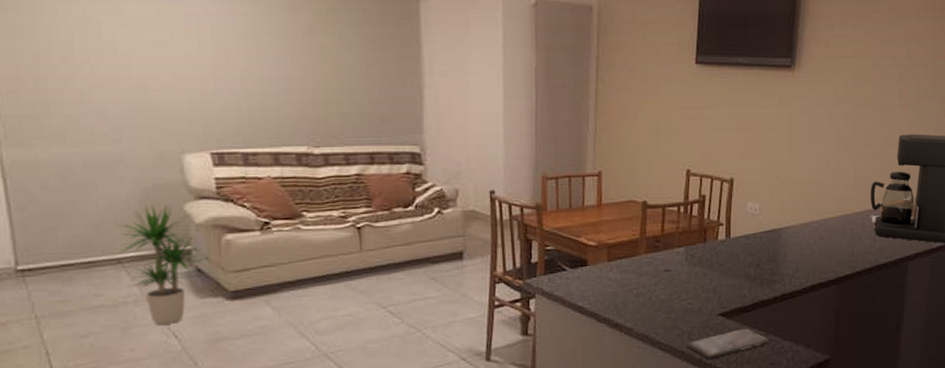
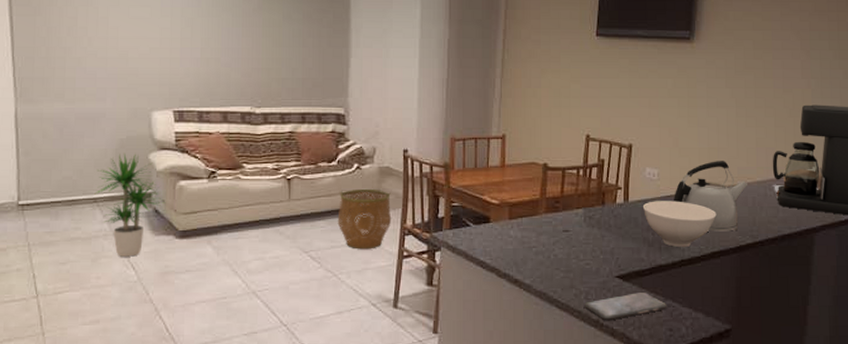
basket: none [418,235,480,301] -> present [337,190,392,250]
bowl: none [744,235,817,283] -> present [642,201,717,248]
kettle: none [775,193,847,264] -> present [674,161,749,232]

